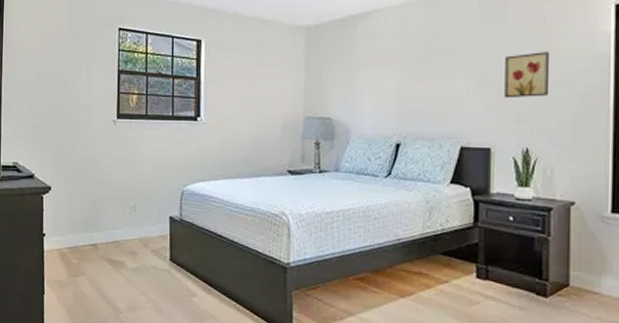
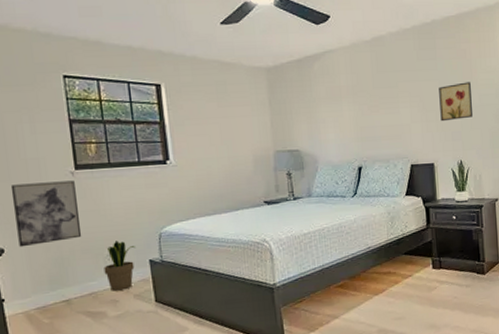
wall art: none [63,127,115,187] -> present [10,180,82,248]
potted plant: none [129,192,159,244] -> present [104,240,135,291]

